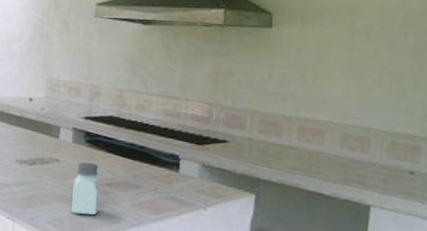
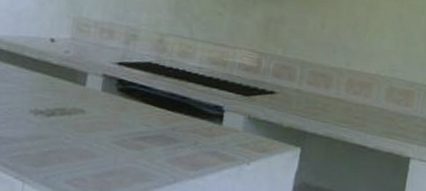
saltshaker: present [71,162,100,216] -> none [96,113,132,173]

